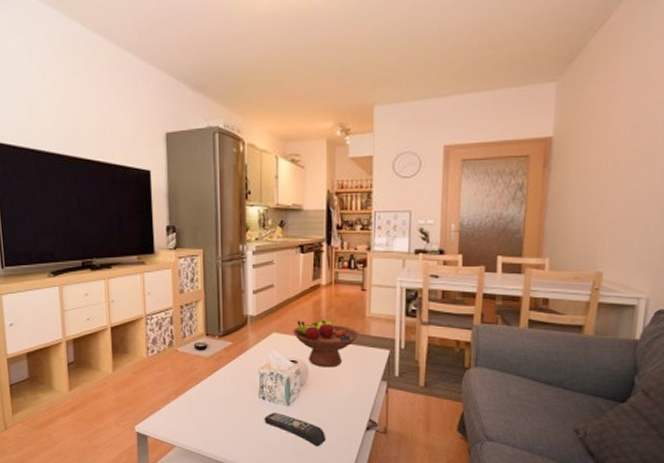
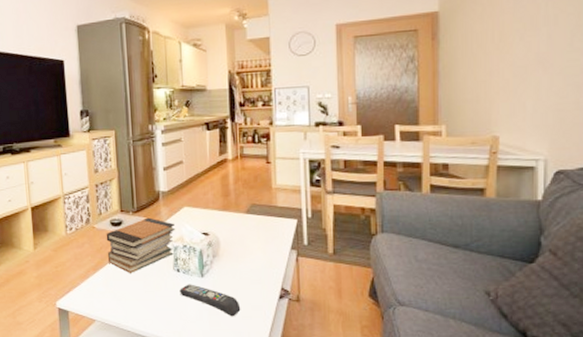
book stack: none [189,342,263,399] -> present [106,217,176,273]
fruit bowl: present [293,319,360,368] -> none [203,192,267,239]

